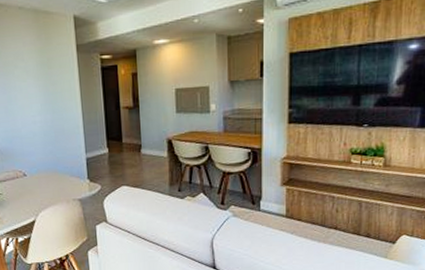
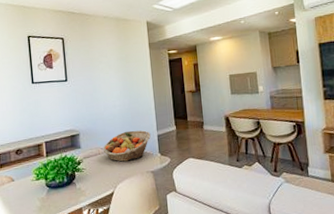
fruit basket: none [21,151,78,187] -> present [103,130,151,162]

